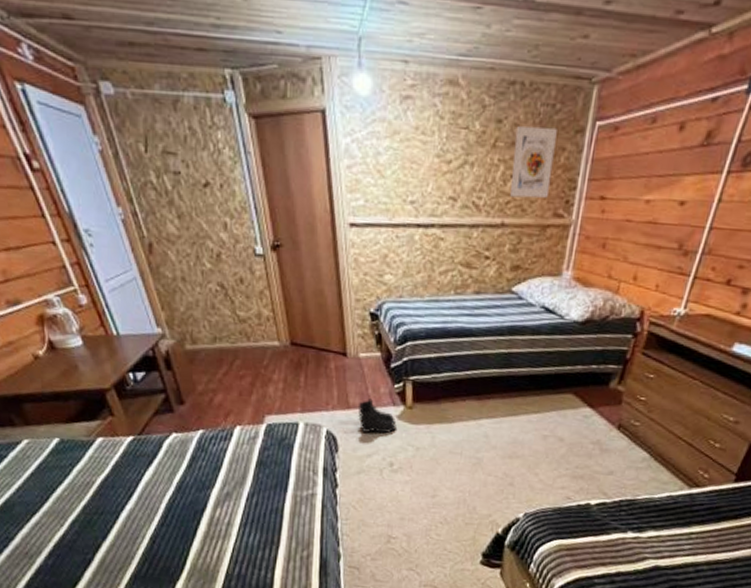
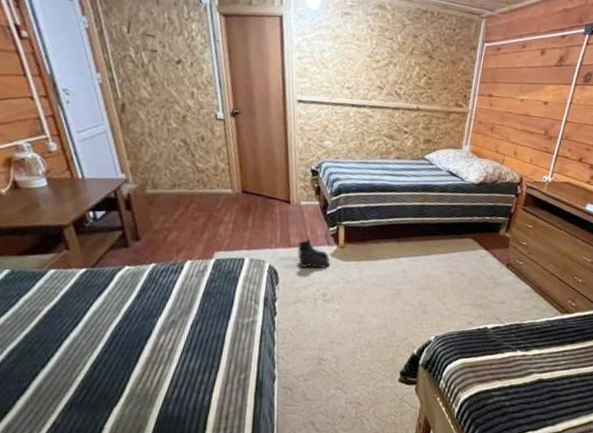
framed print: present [510,126,557,199] -> none [423,41,457,93]

